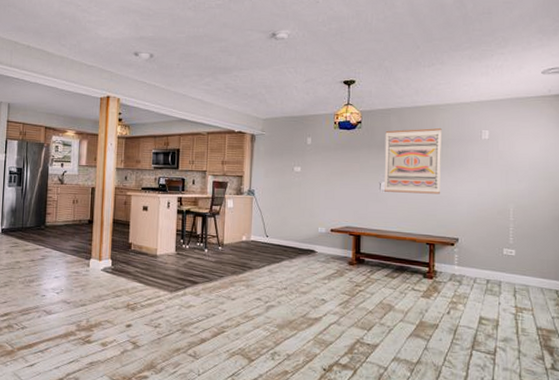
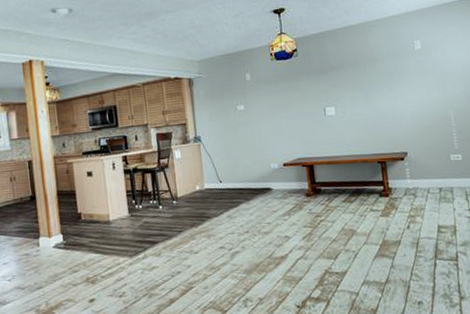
wall art: present [383,127,442,194] -> none [322,44,383,117]

